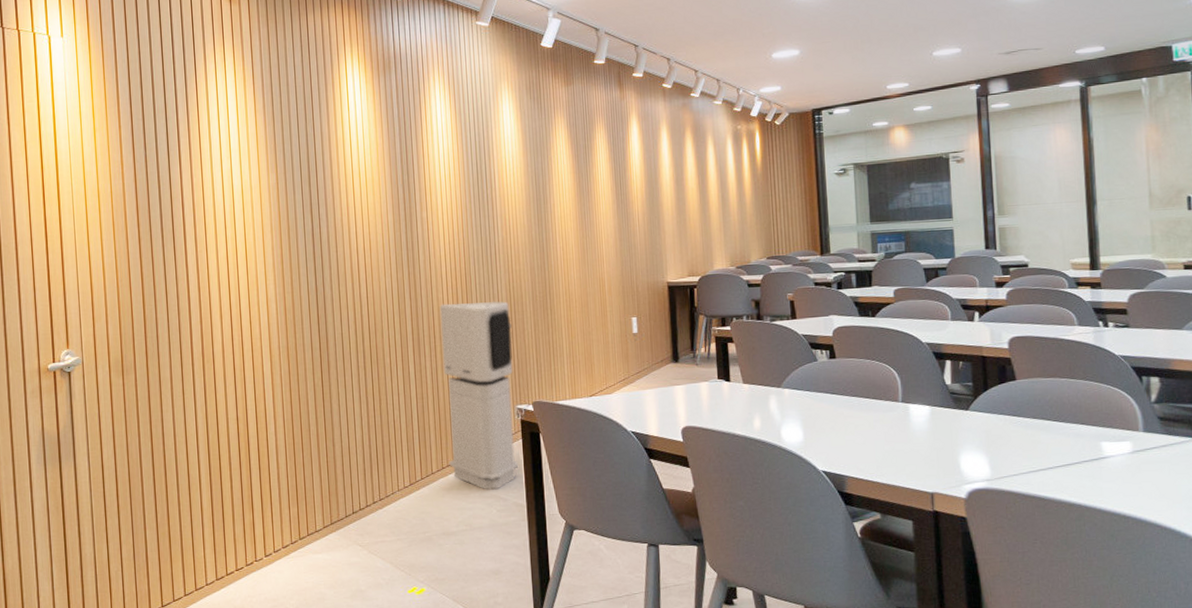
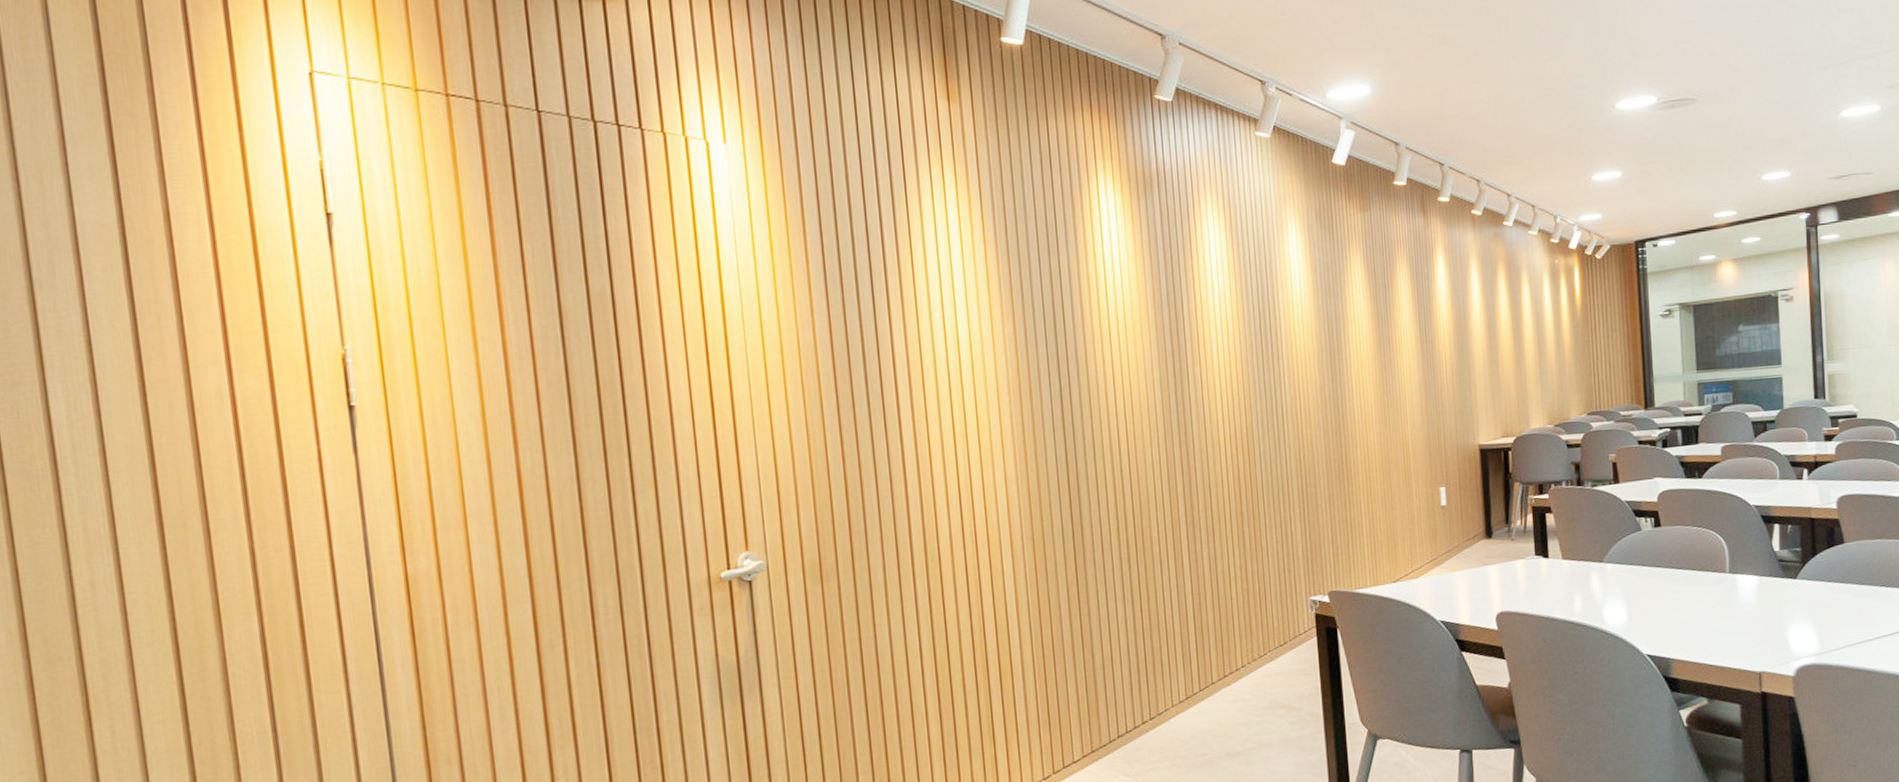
air purifier: present [439,301,519,490] -> none [1217,472,1314,699]

